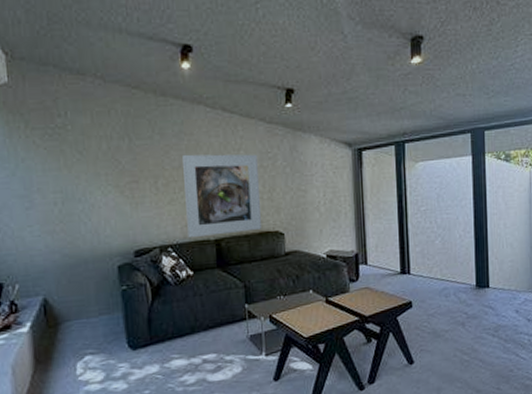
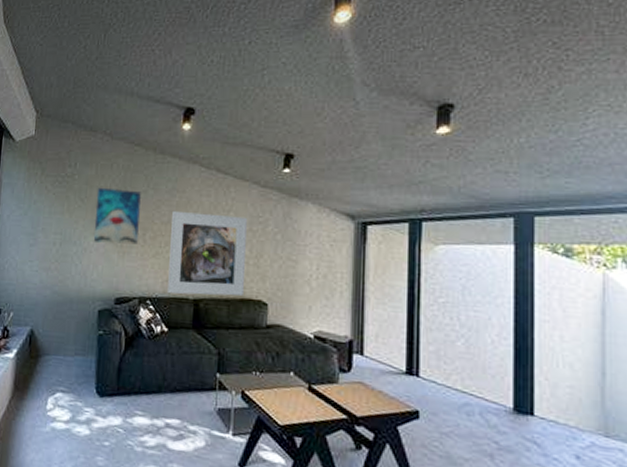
wall art: none [96,136,150,196] -> present [93,187,141,245]

